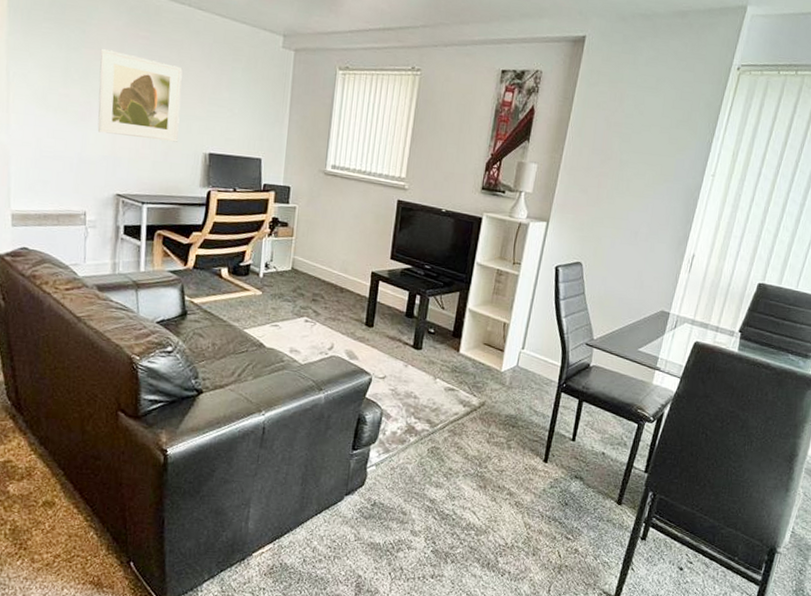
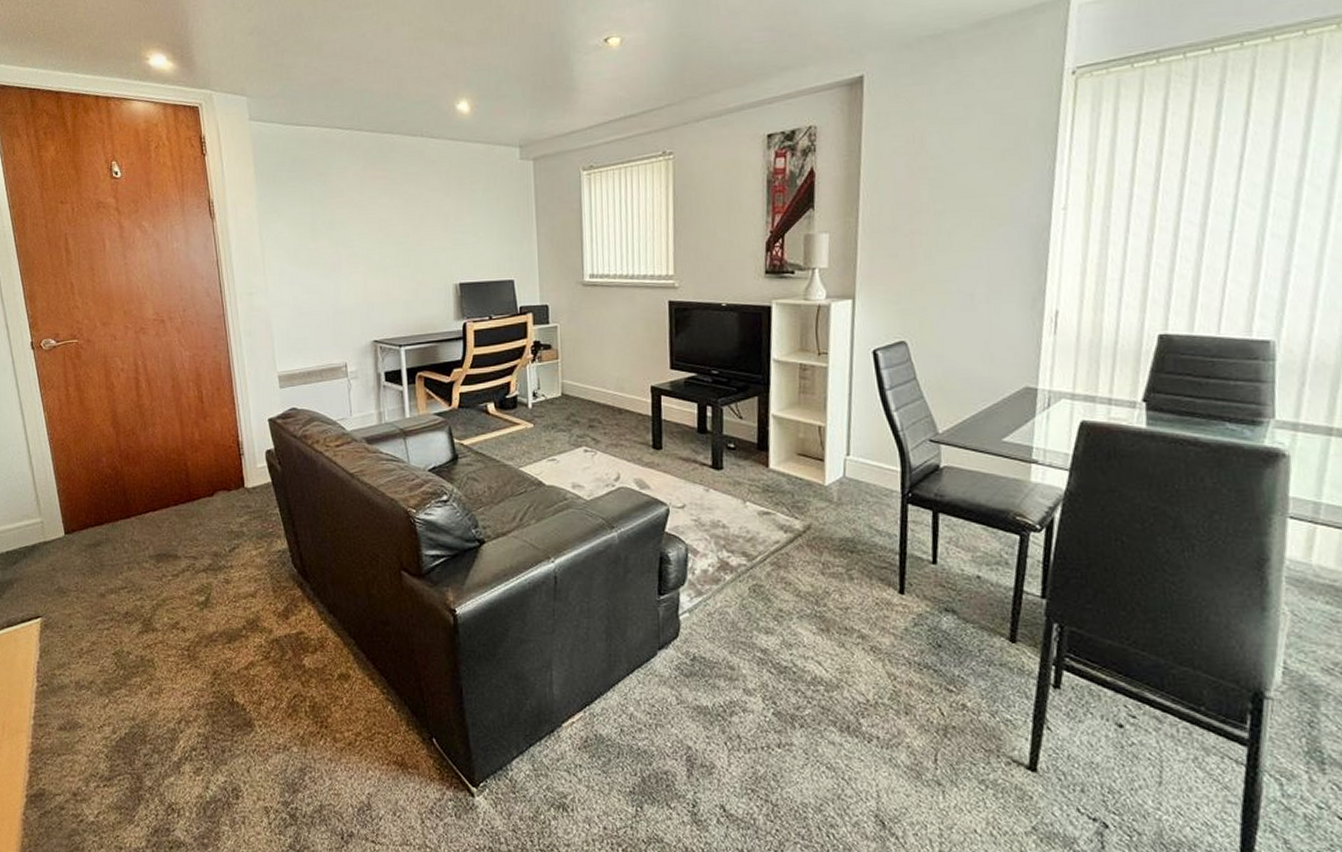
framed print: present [97,48,183,142] -> none [342,195,426,281]

